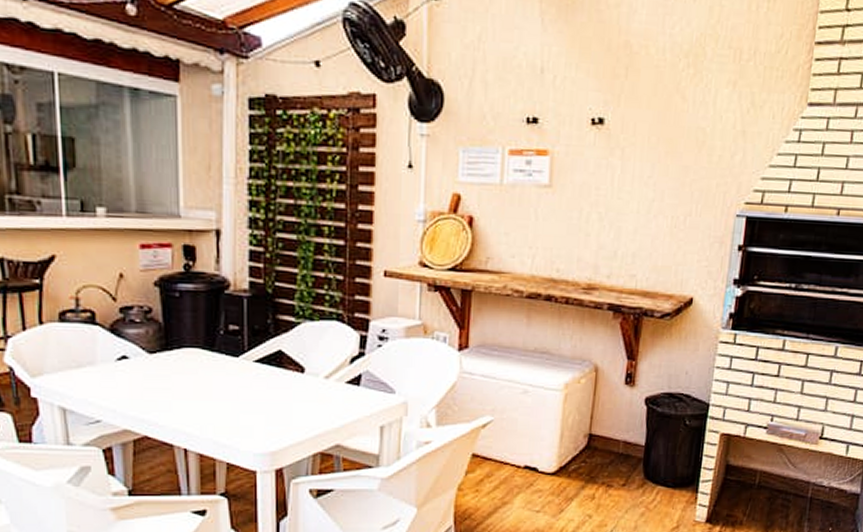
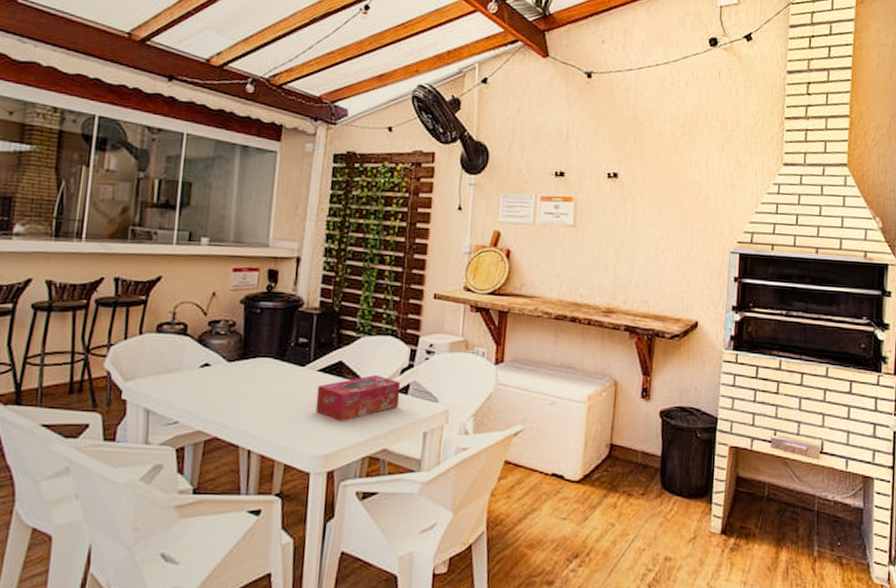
tissue box: none [256,365,351,416] -> present [315,375,401,421]

